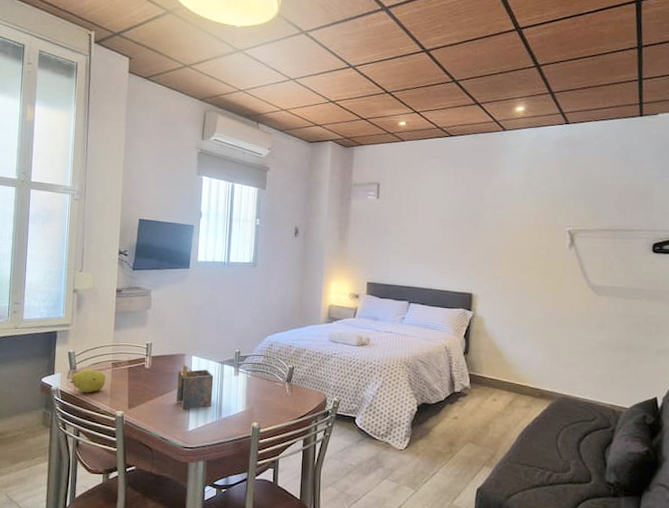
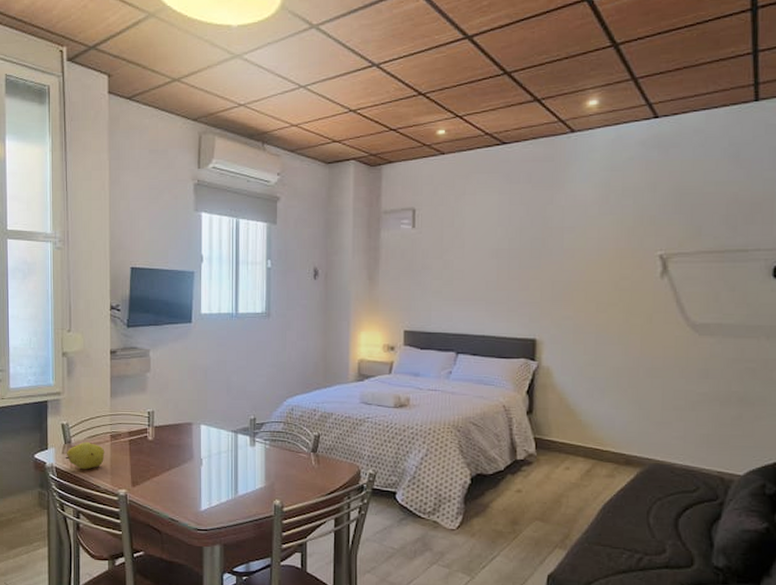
napkin holder: present [176,363,214,410] -> none [185,434,227,486]

